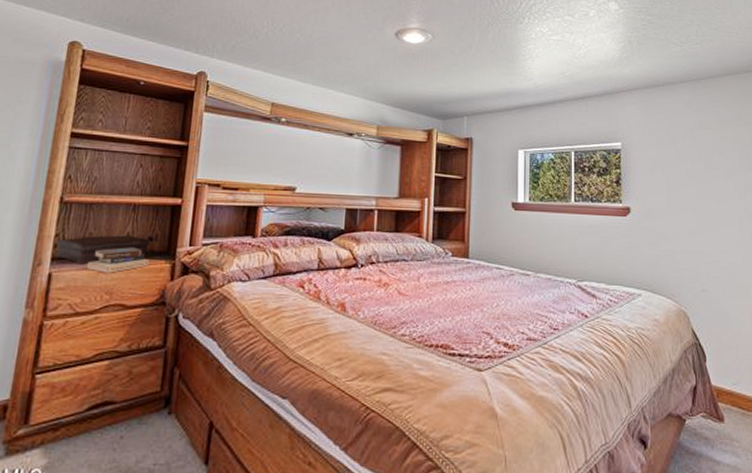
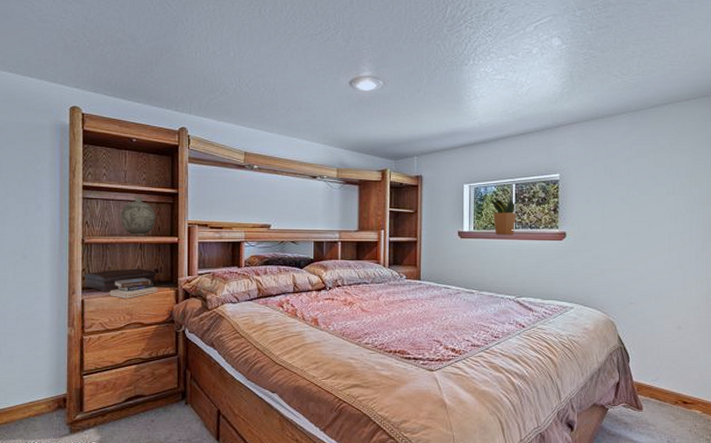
decorative vase: none [112,148,158,196] -> present [120,196,156,236]
potted plant: none [546,166,577,209] -> present [489,198,518,235]

